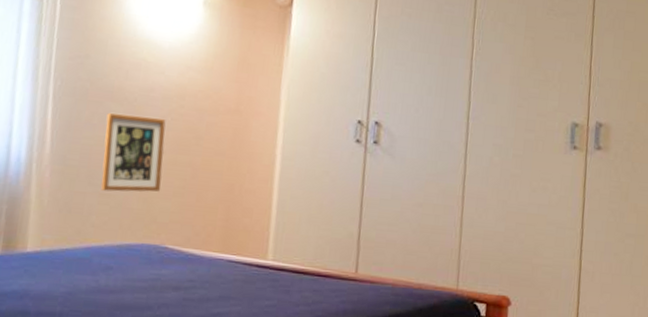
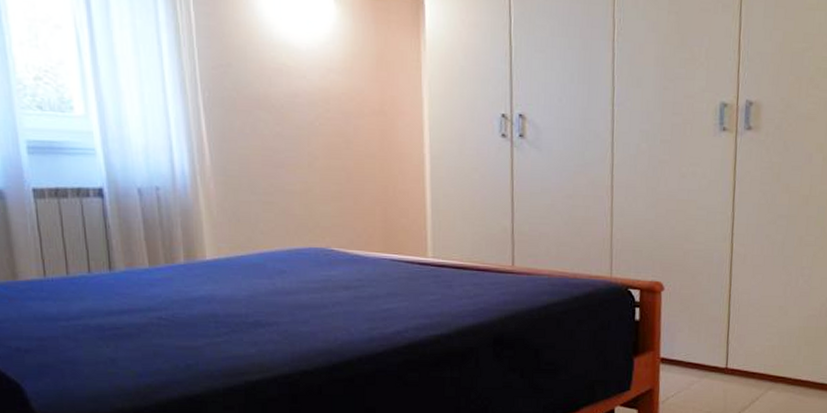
picture frame: present [101,113,166,192] -> none [258,122,319,199]

